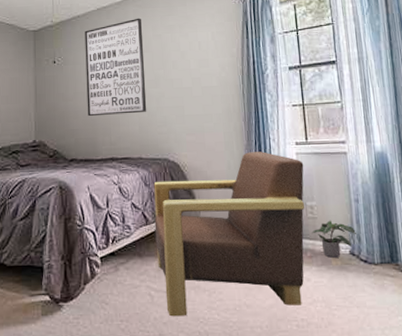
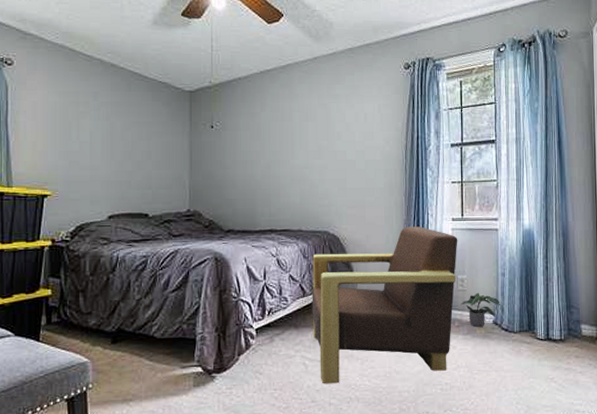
wall art: present [84,18,147,117] -> none [246,84,309,186]

